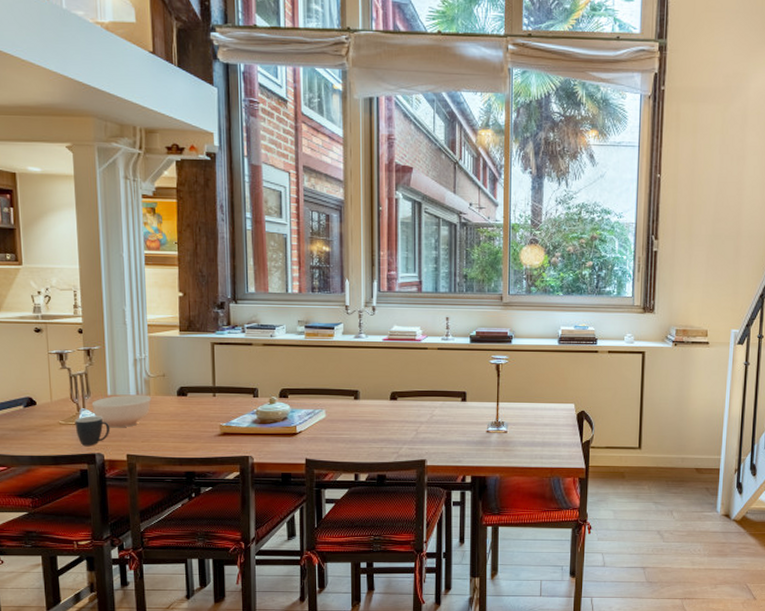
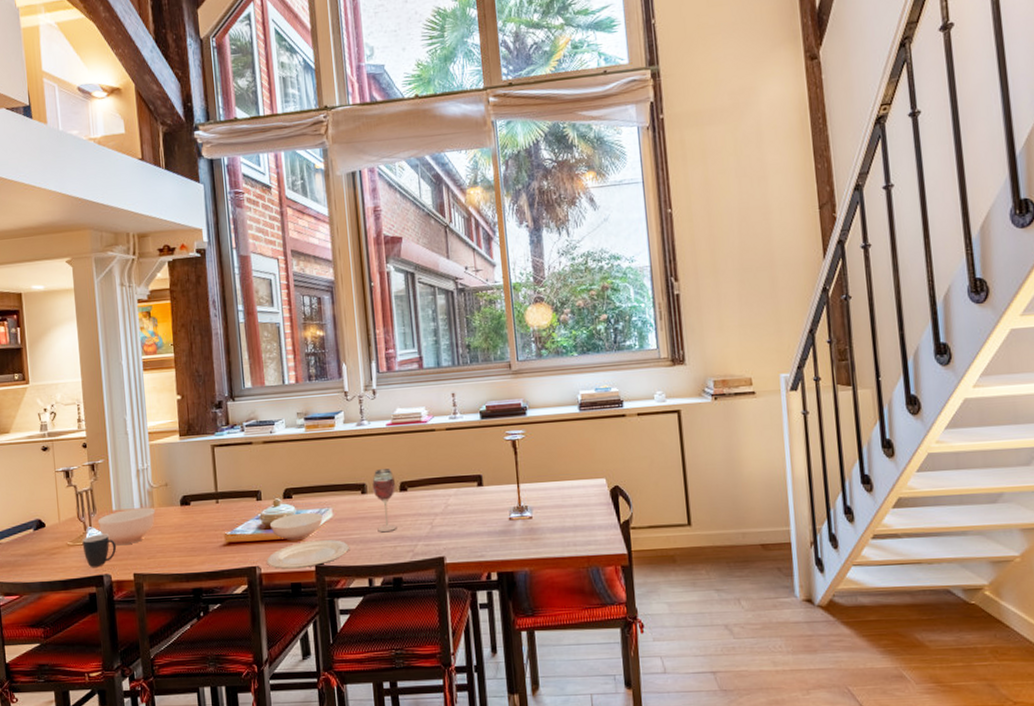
plate: none [260,437,340,461] -> present [267,539,350,570]
bowl: none [264,411,316,436] -> present [269,512,323,541]
wineglass: none [365,379,387,435] -> present [372,469,397,533]

